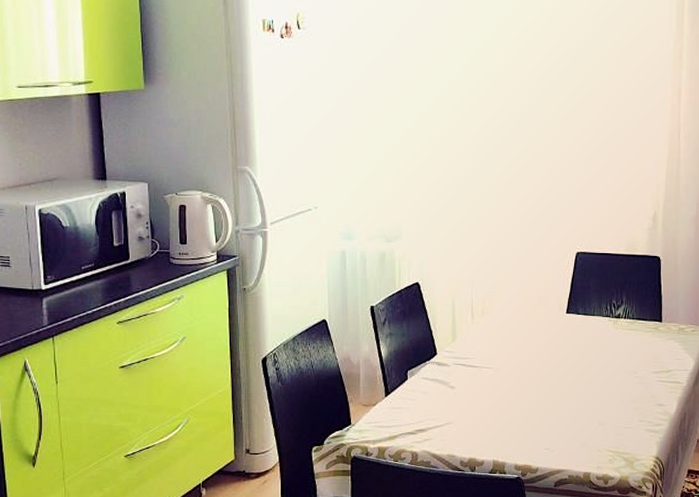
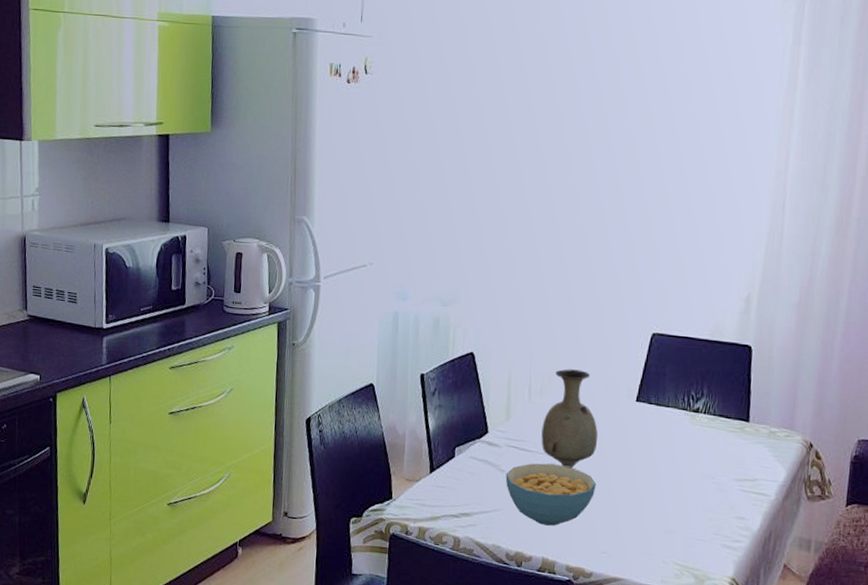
cereal bowl: none [455,376,536,431] -> present [505,463,596,526]
vase: none [485,290,536,378] -> present [541,369,598,469]

